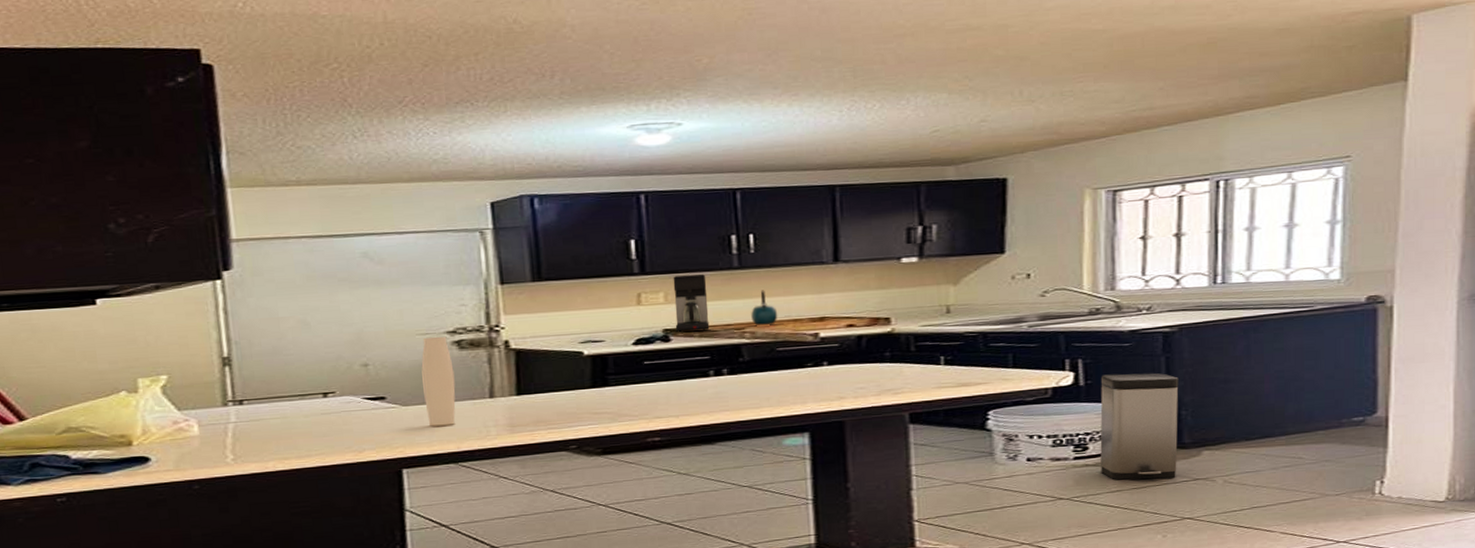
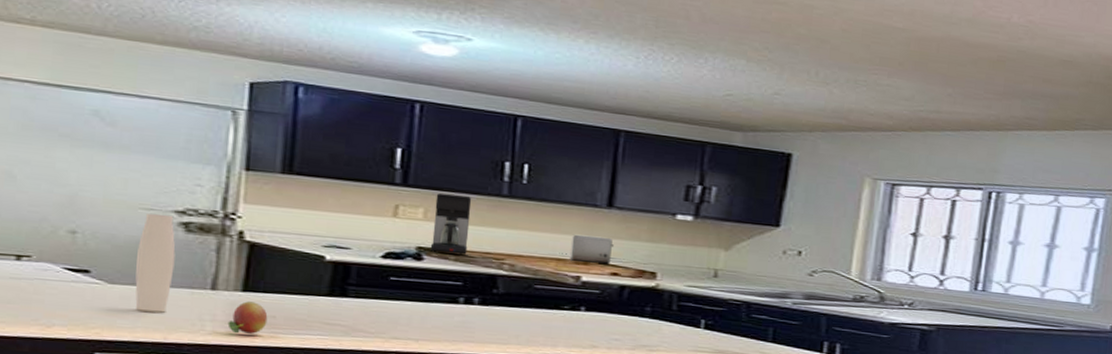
fruit: none [509,403,543,435] -> present [227,301,268,335]
kettle: present [751,290,778,326] -> none [513,223,542,261]
toaster: none [804,291,845,322] -> present [569,234,613,266]

